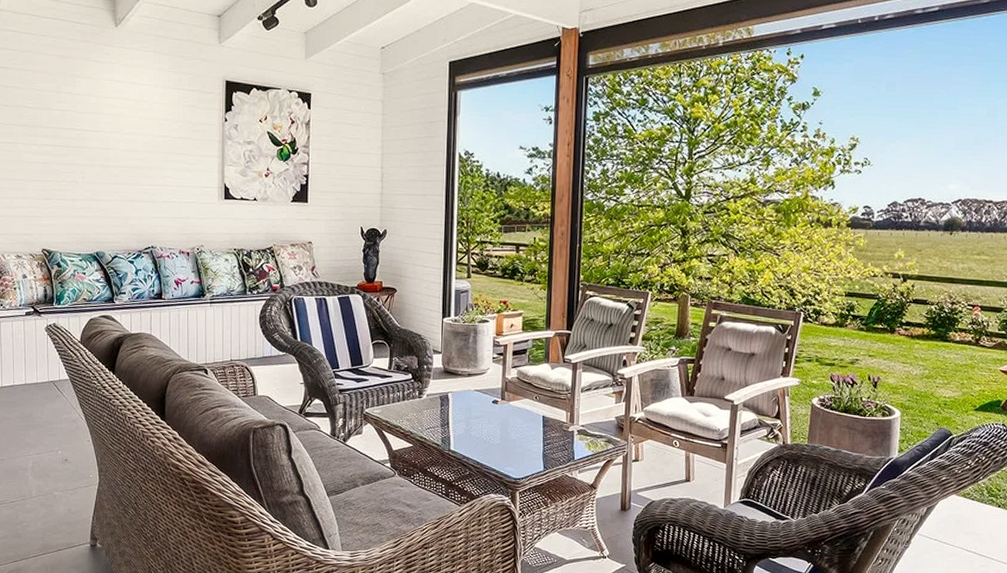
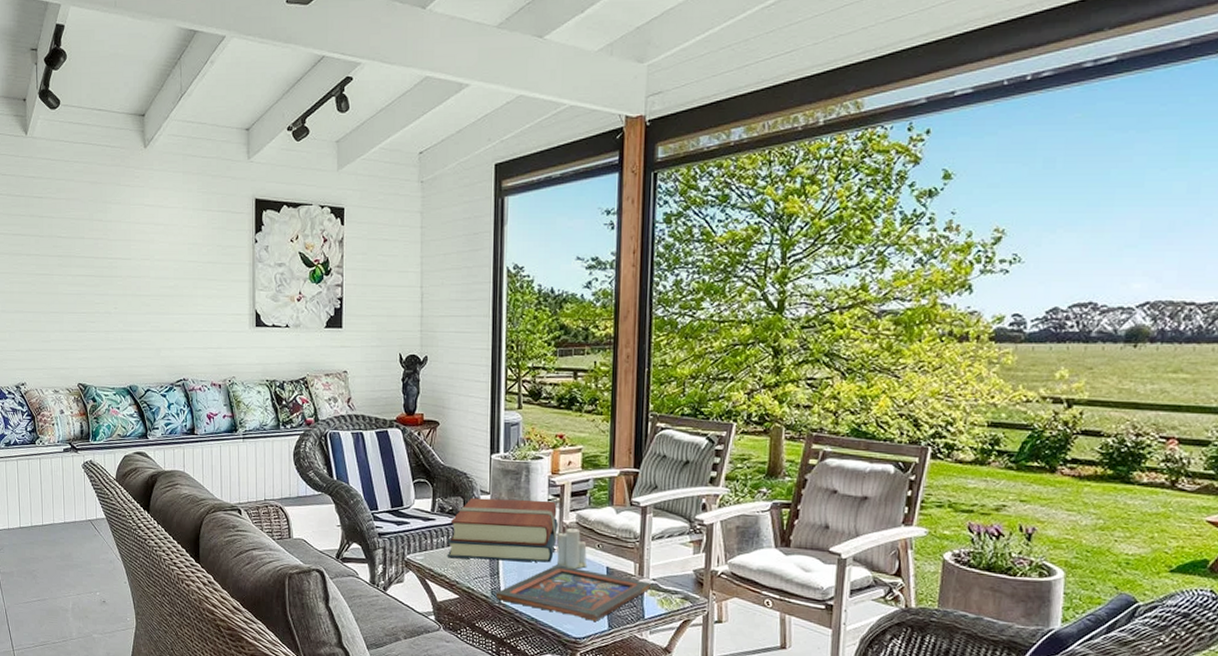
books: none [402,356,501,413] -> present [447,497,558,563]
religious icon: none [445,415,580,464] -> present [495,565,651,621]
candle: none [500,381,526,418] -> present [557,526,588,569]

